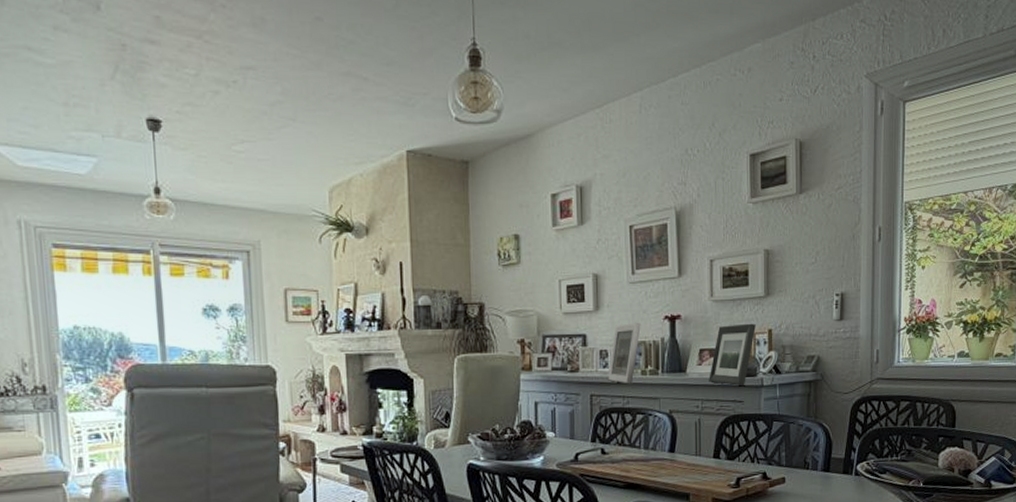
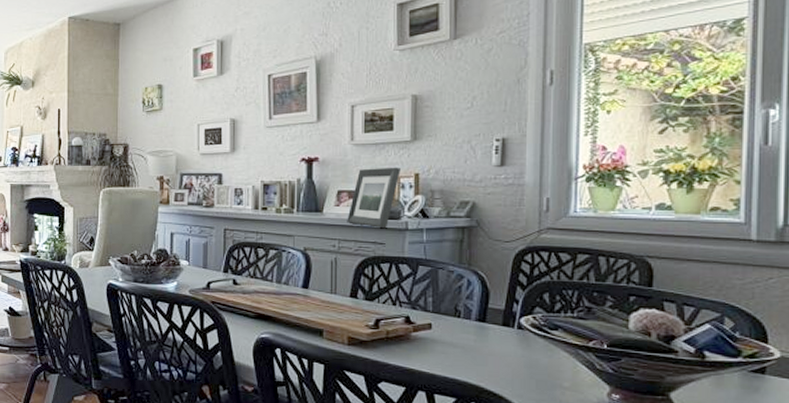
picture frame: present [608,322,641,384] -> none [242,163,277,221]

